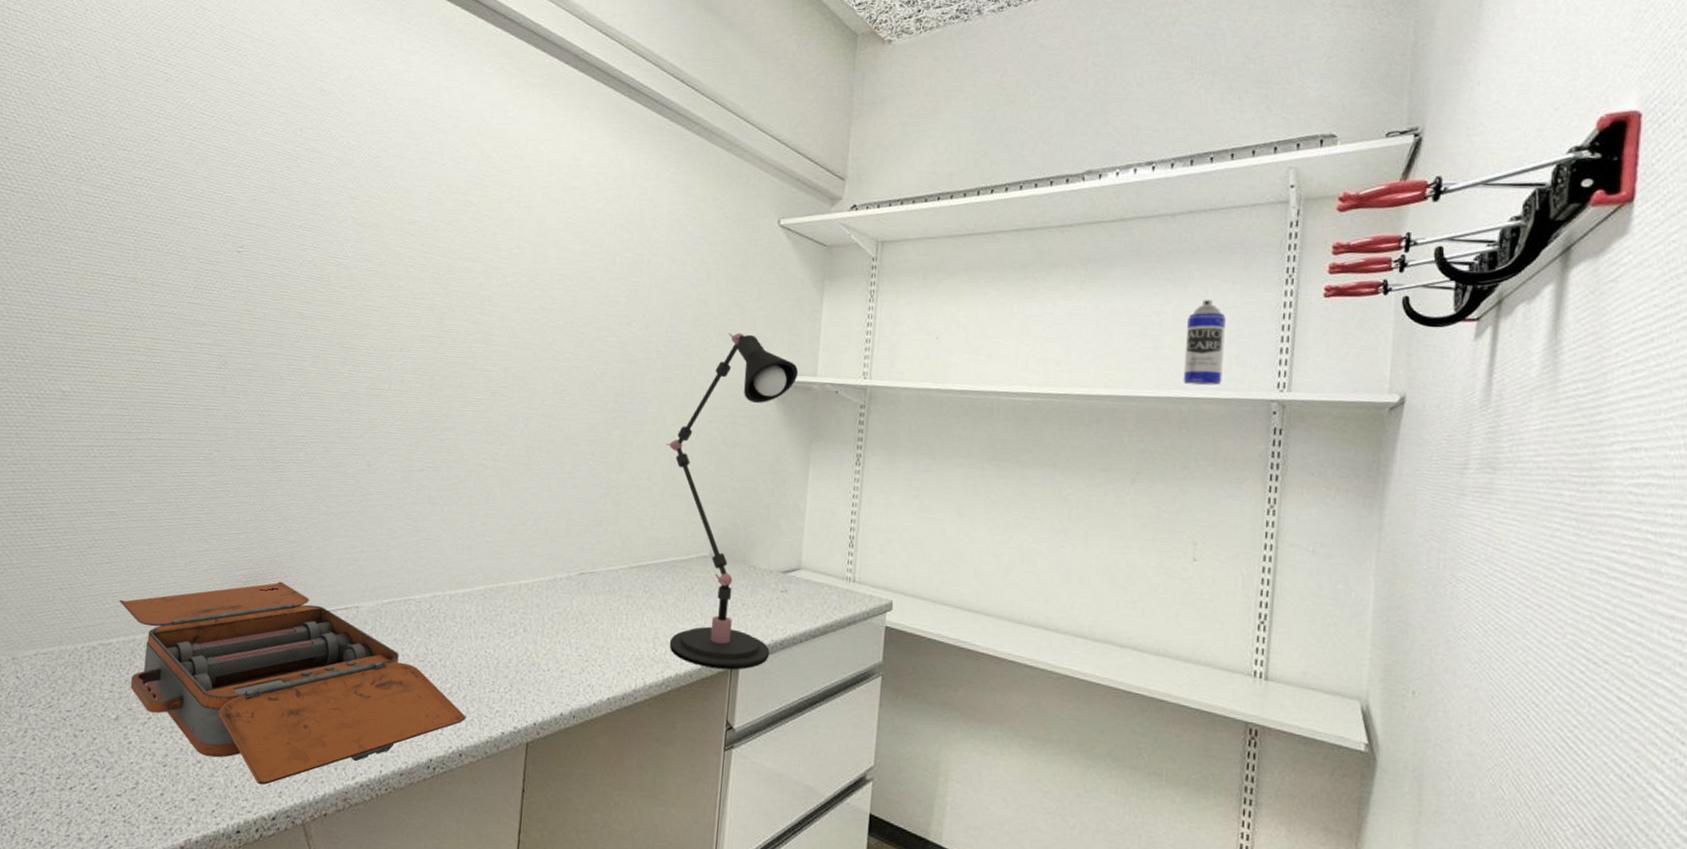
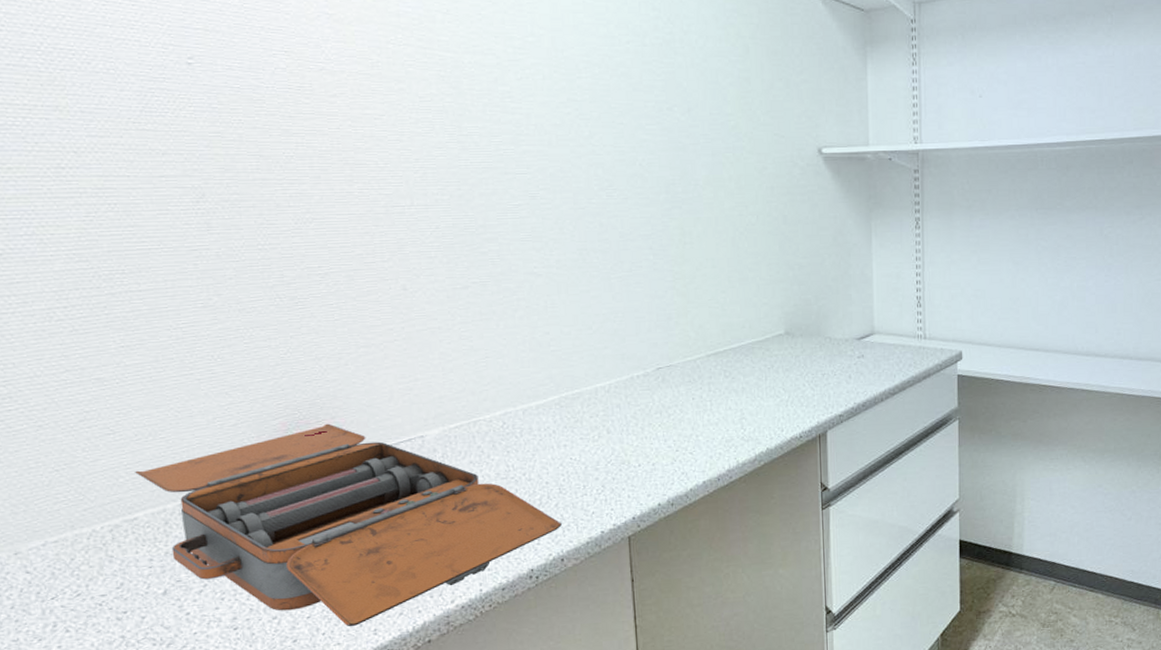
desk lamp: present [666,333,799,671] -> none [727,109,853,439]

